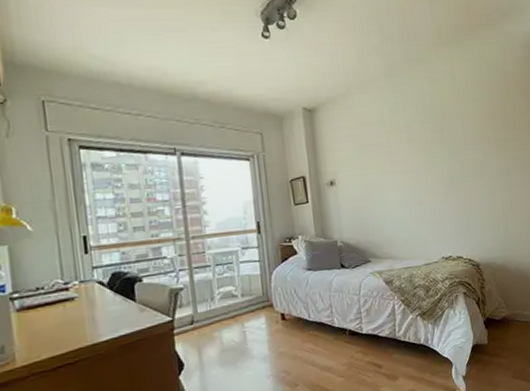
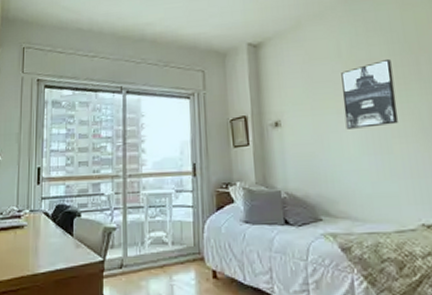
wall art: none [384,127,427,186] -> present [341,60,398,129]

